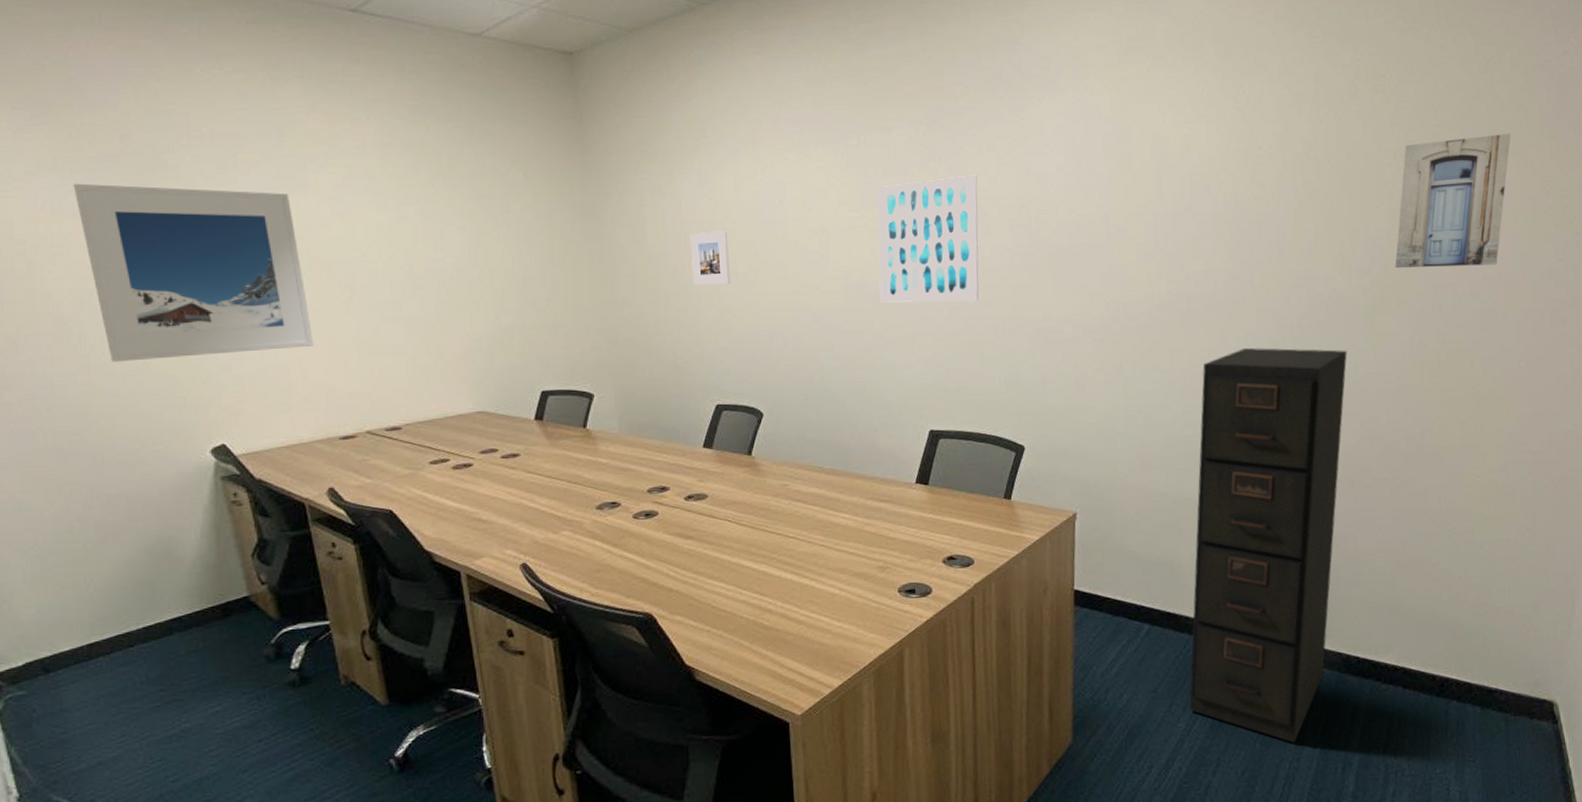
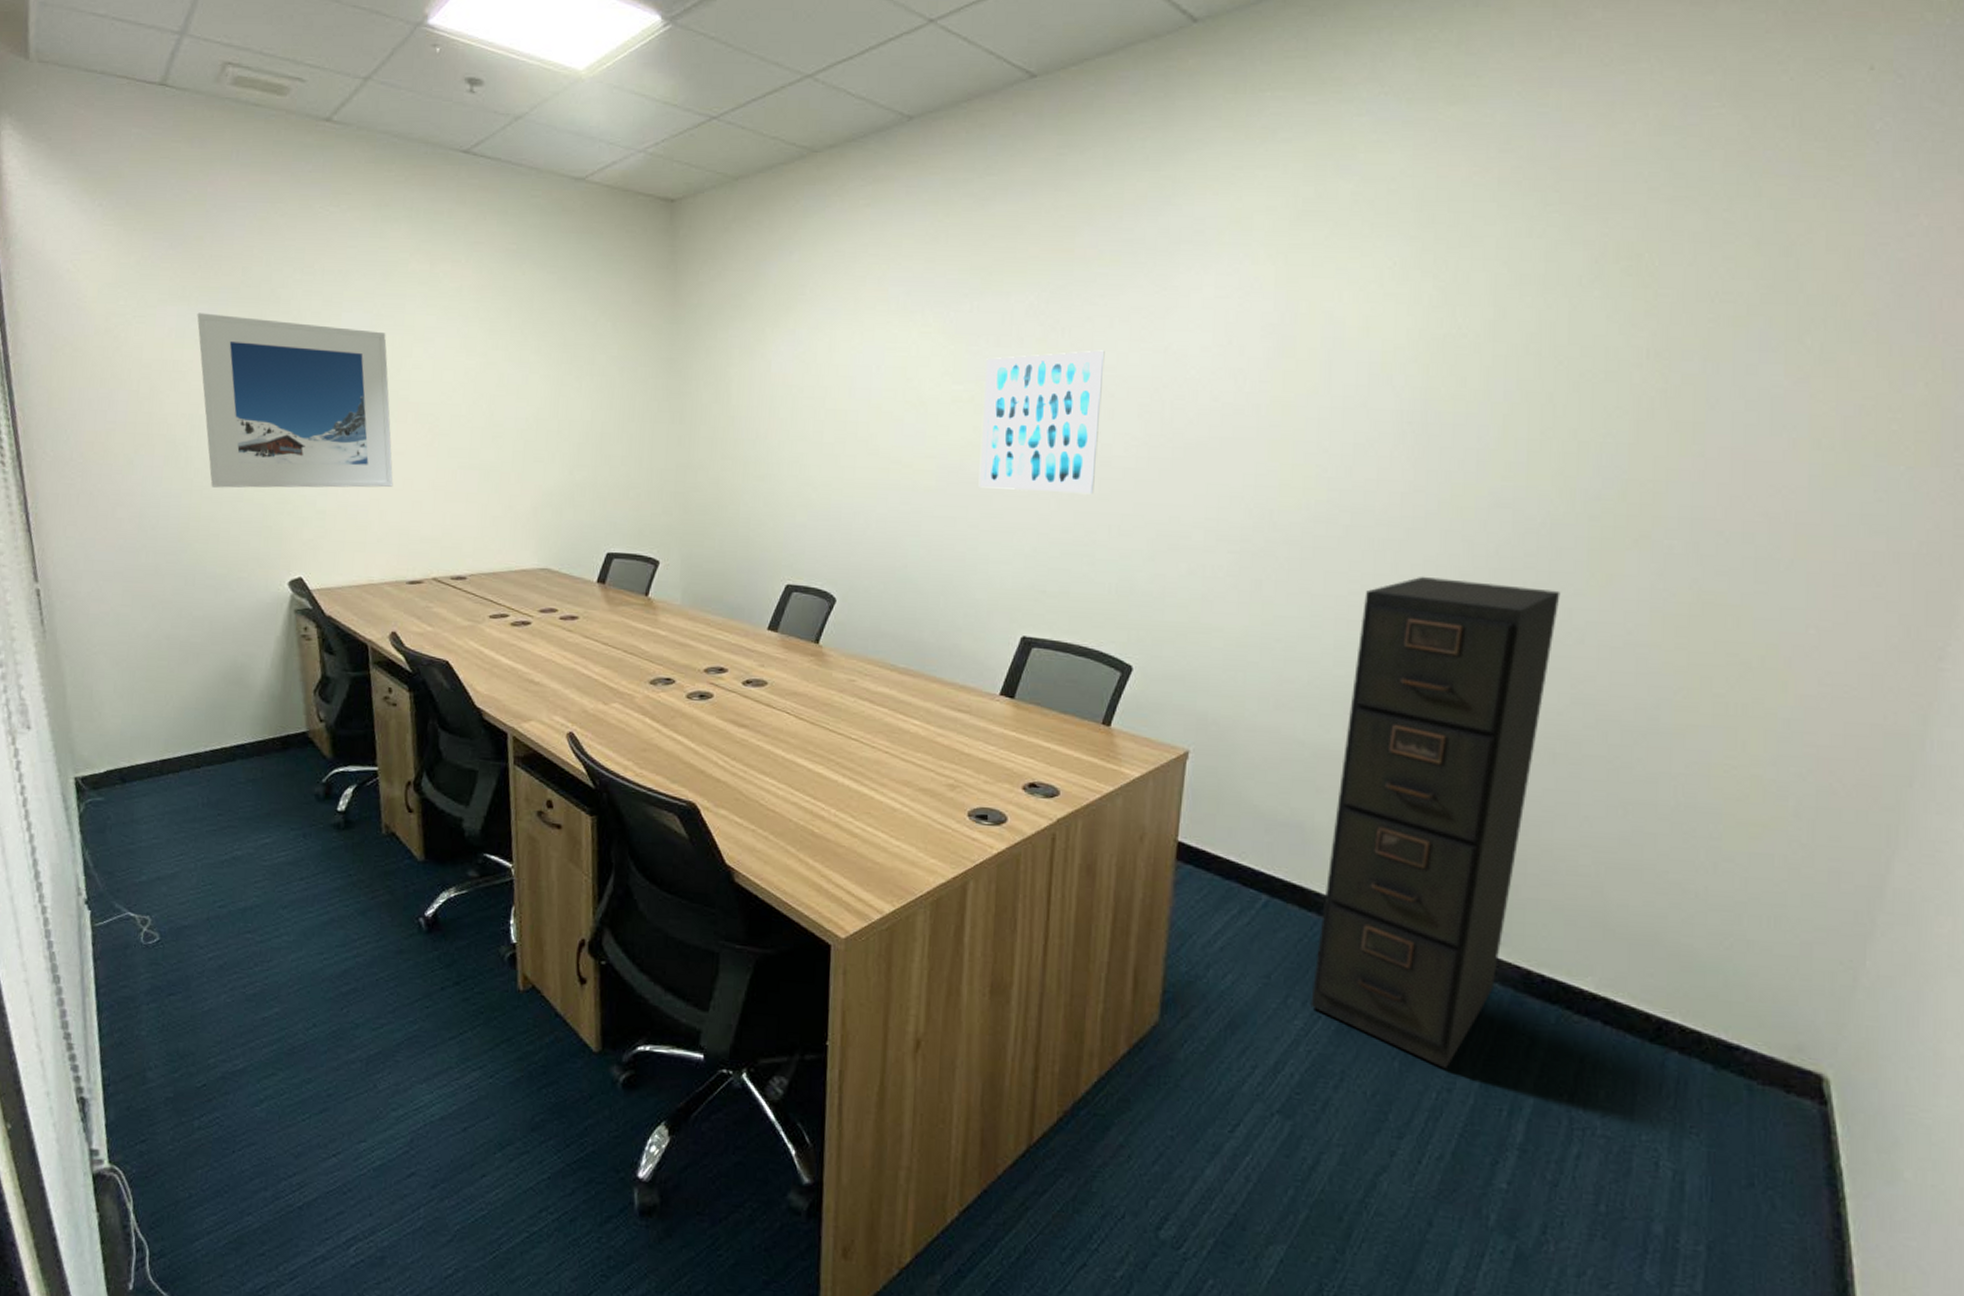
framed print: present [690,231,731,285] -> none [775,396,817,454]
wall art: present [1395,134,1511,269] -> none [1636,334,1819,501]

